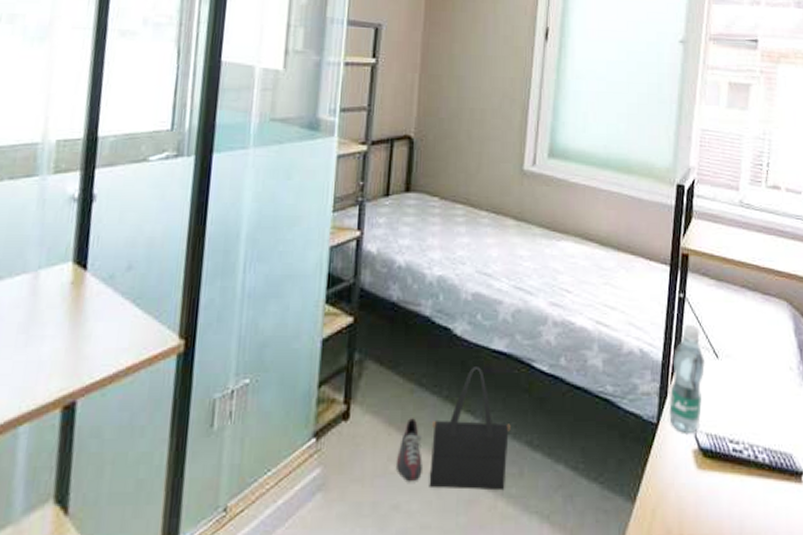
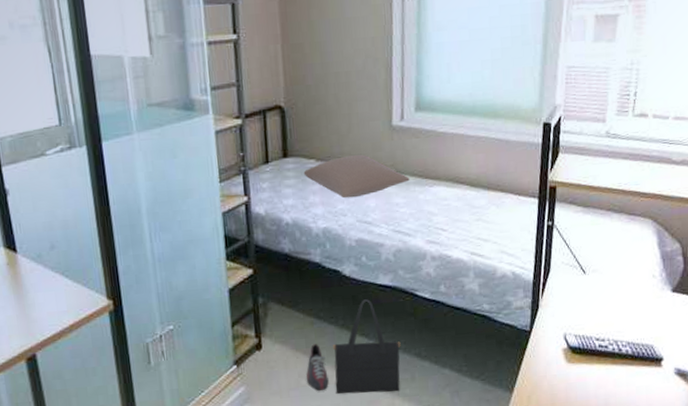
pillow: none [424,196,537,245] -> present [303,154,410,199]
bottle: present [669,324,705,433] -> none [540,247,573,336]

